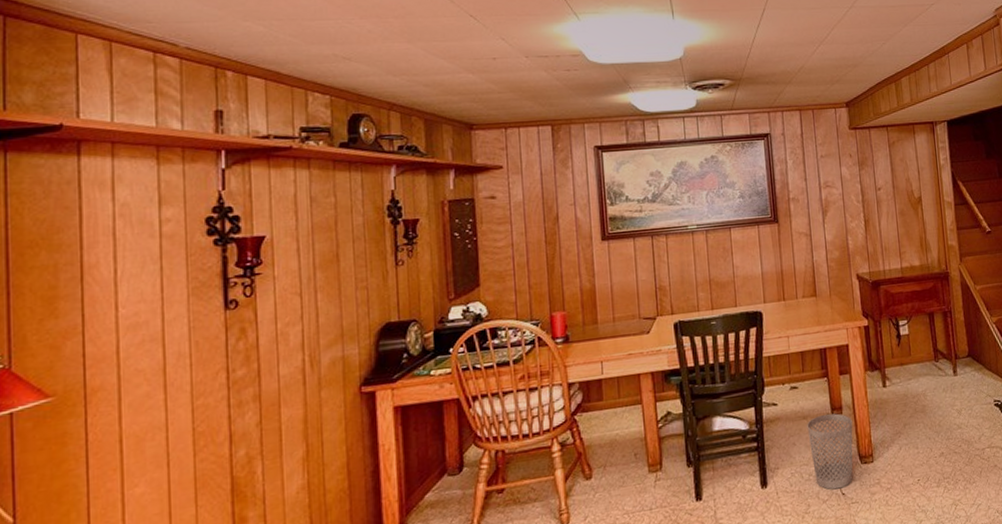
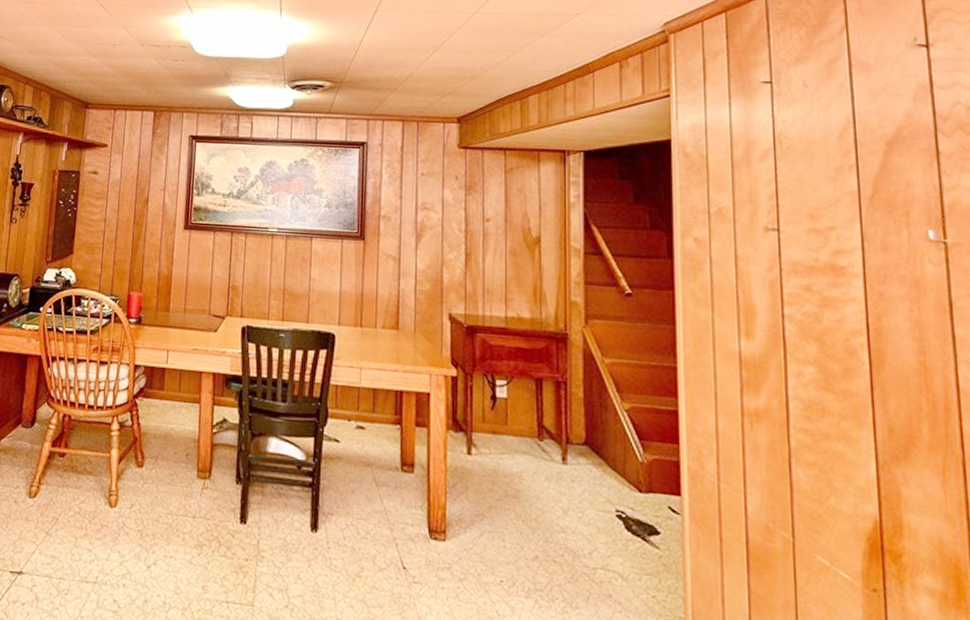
wastebasket: present [807,413,853,490] -> none [370,467,425,561]

